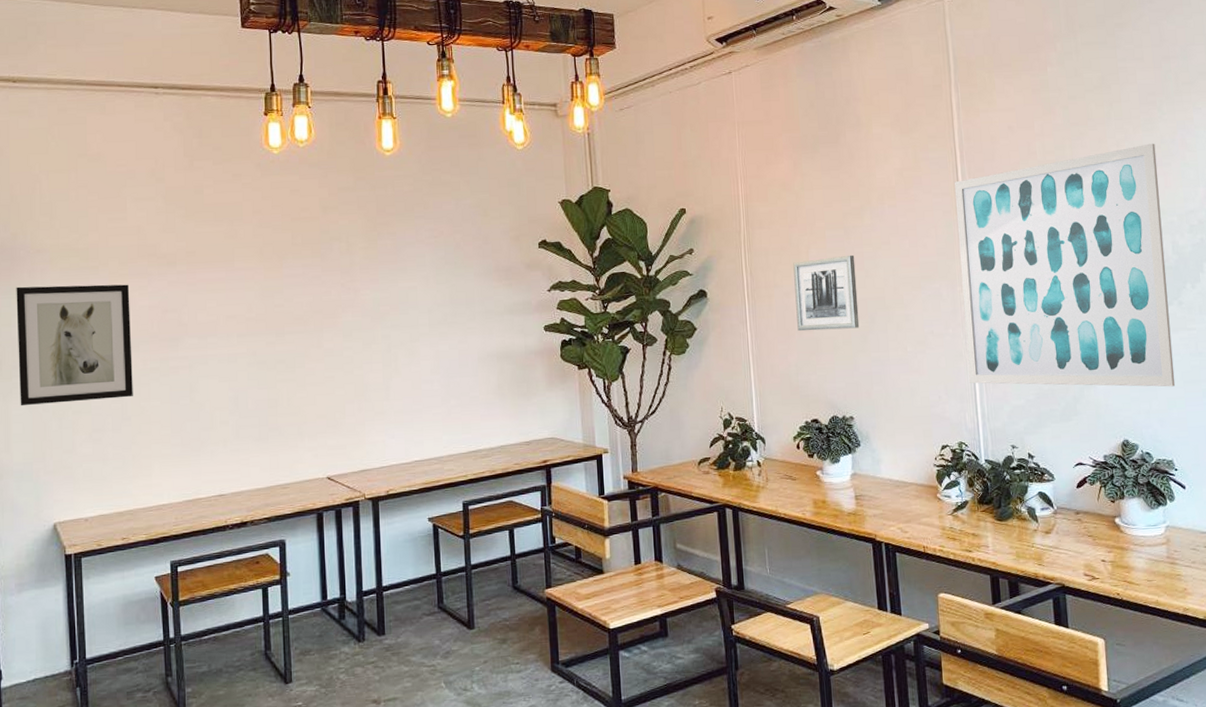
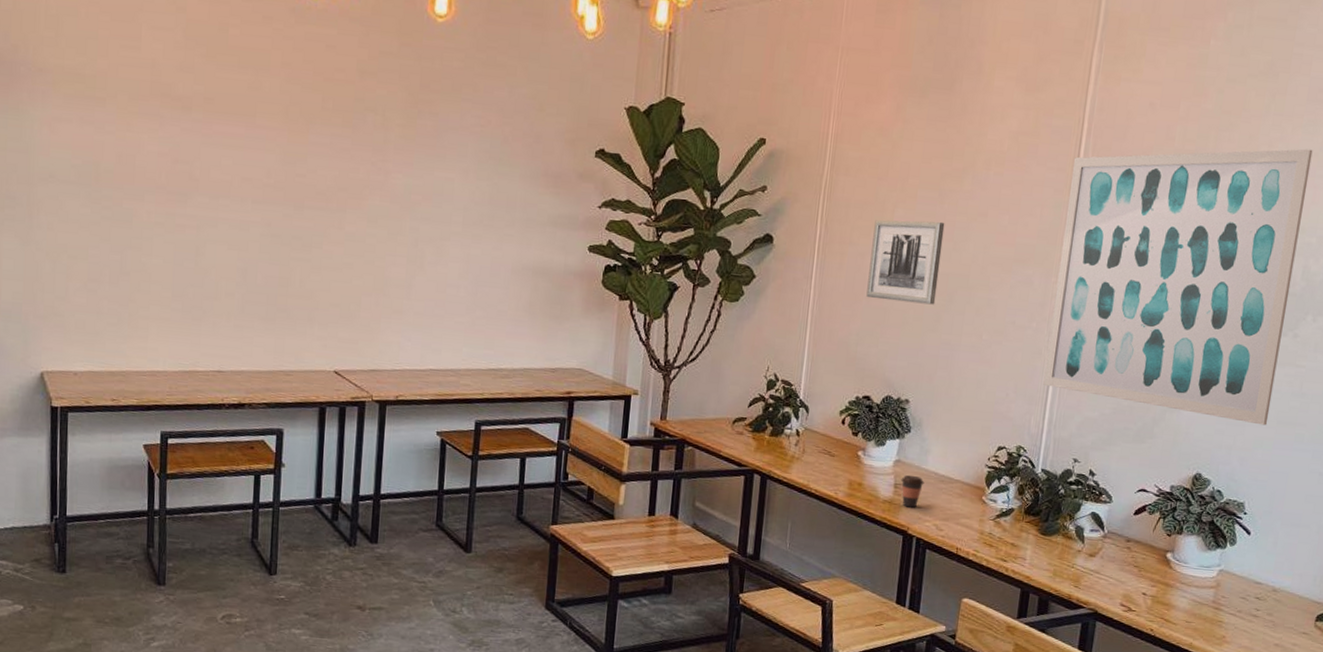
wall art: present [16,284,133,406] -> none [12,107,138,250]
coffee cup: none [860,485,882,516] -> present [901,475,925,508]

